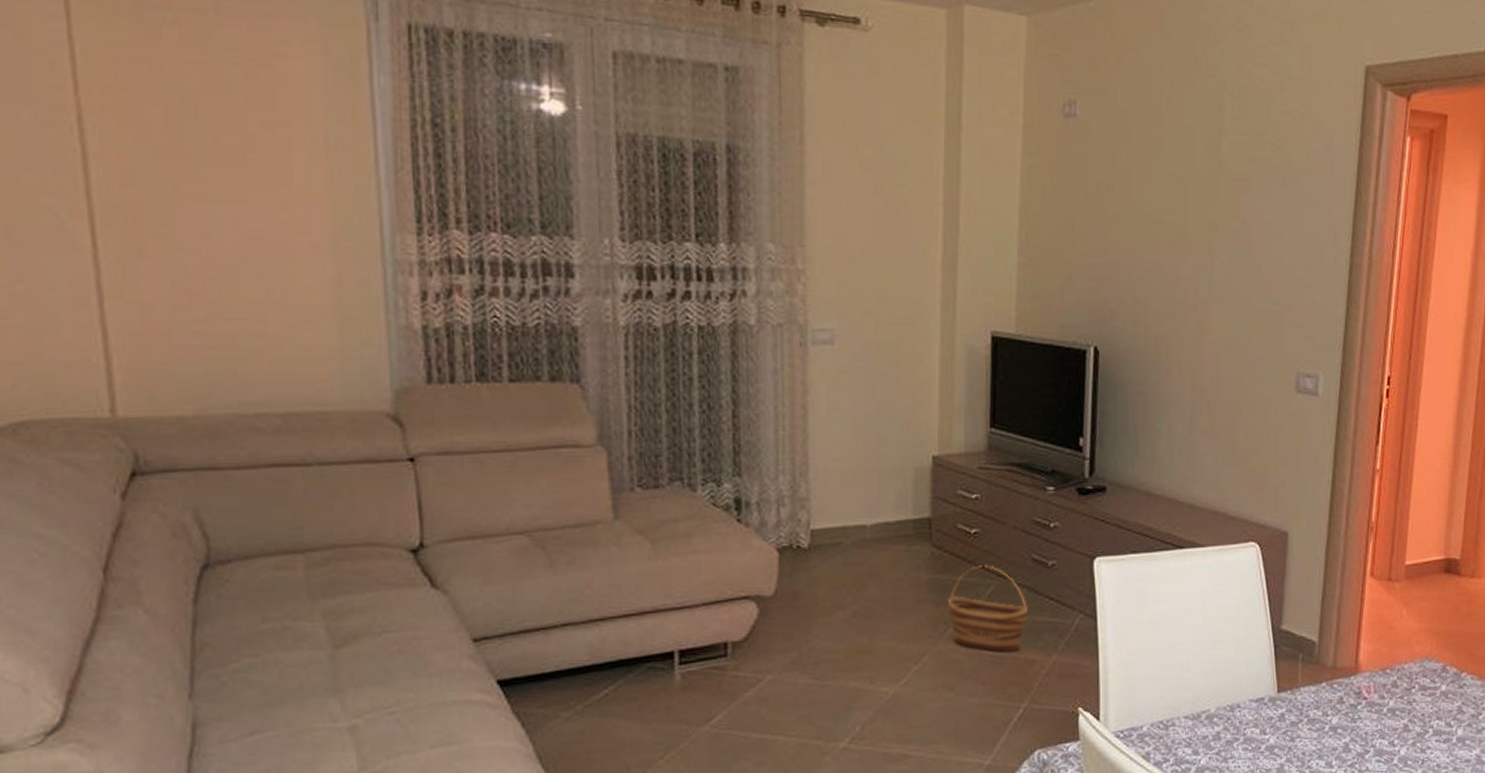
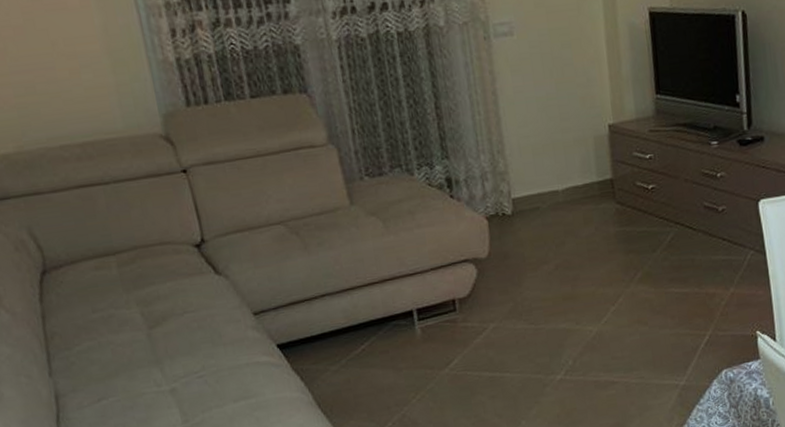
basket: present [947,565,1029,653] -> none [634,215,706,290]

